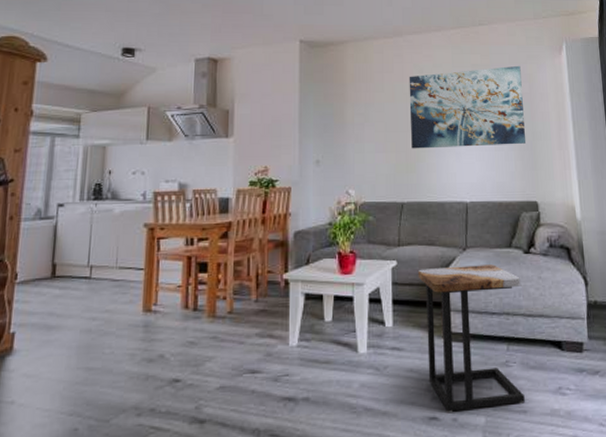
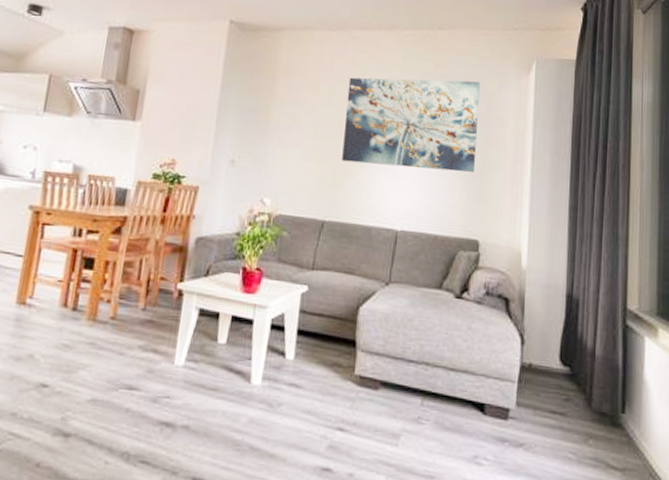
side table: present [417,264,525,413] -> none [326,299,447,468]

